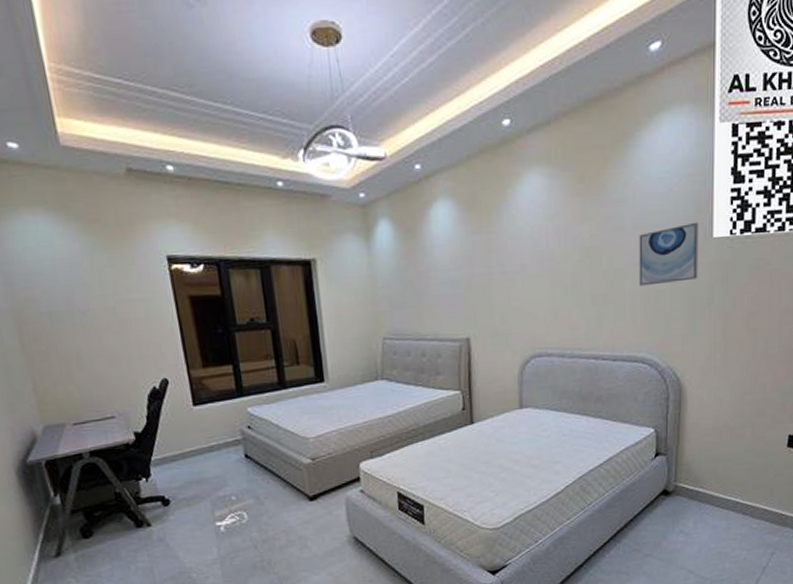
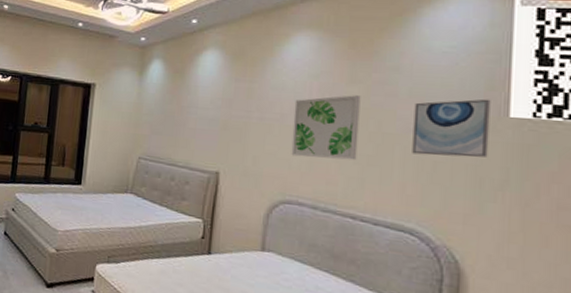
wall art: none [533,234,594,308] -> present [291,95,361,161]

